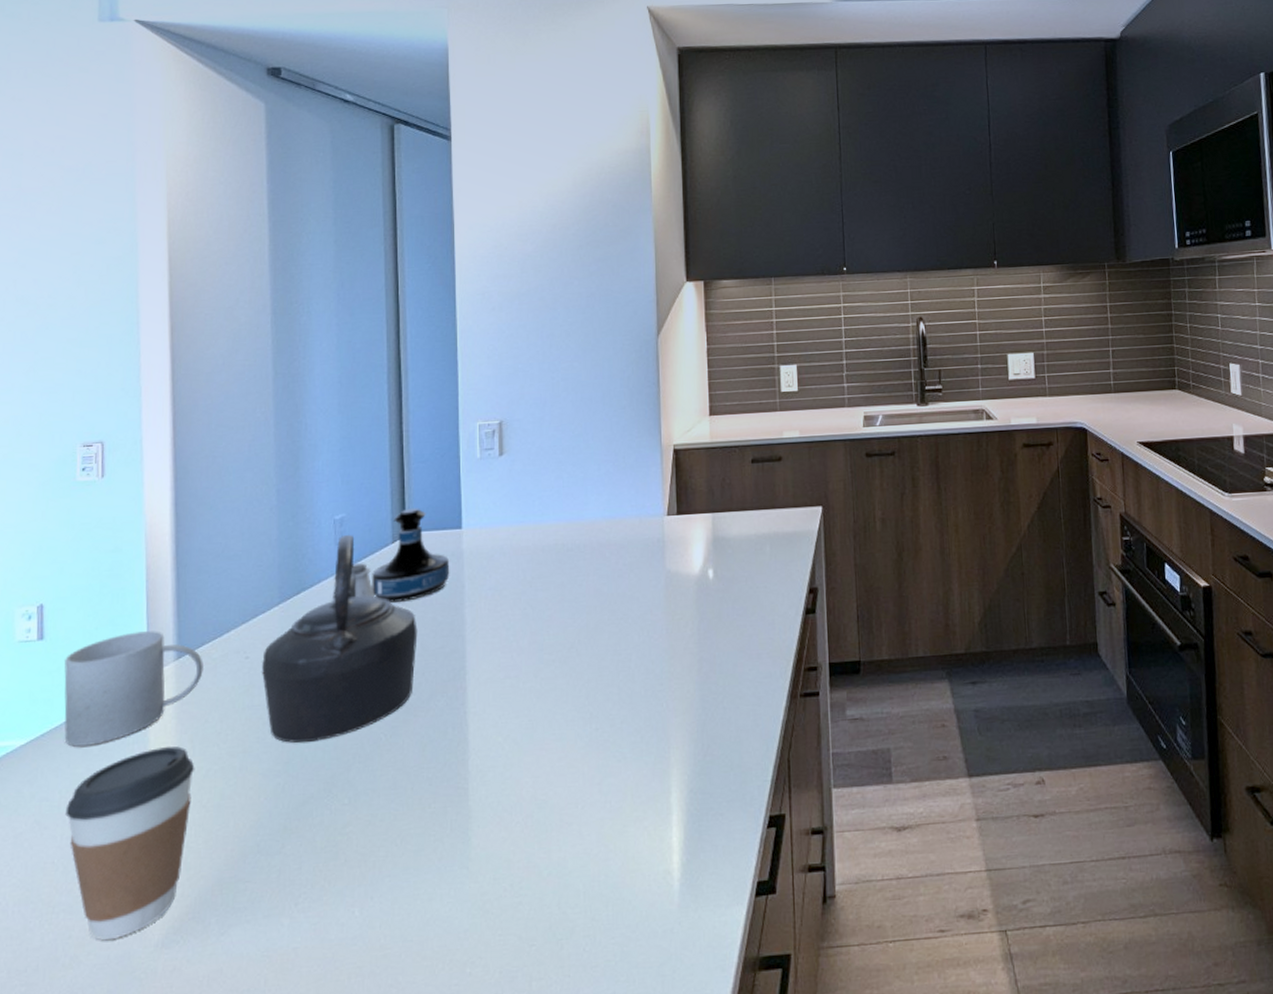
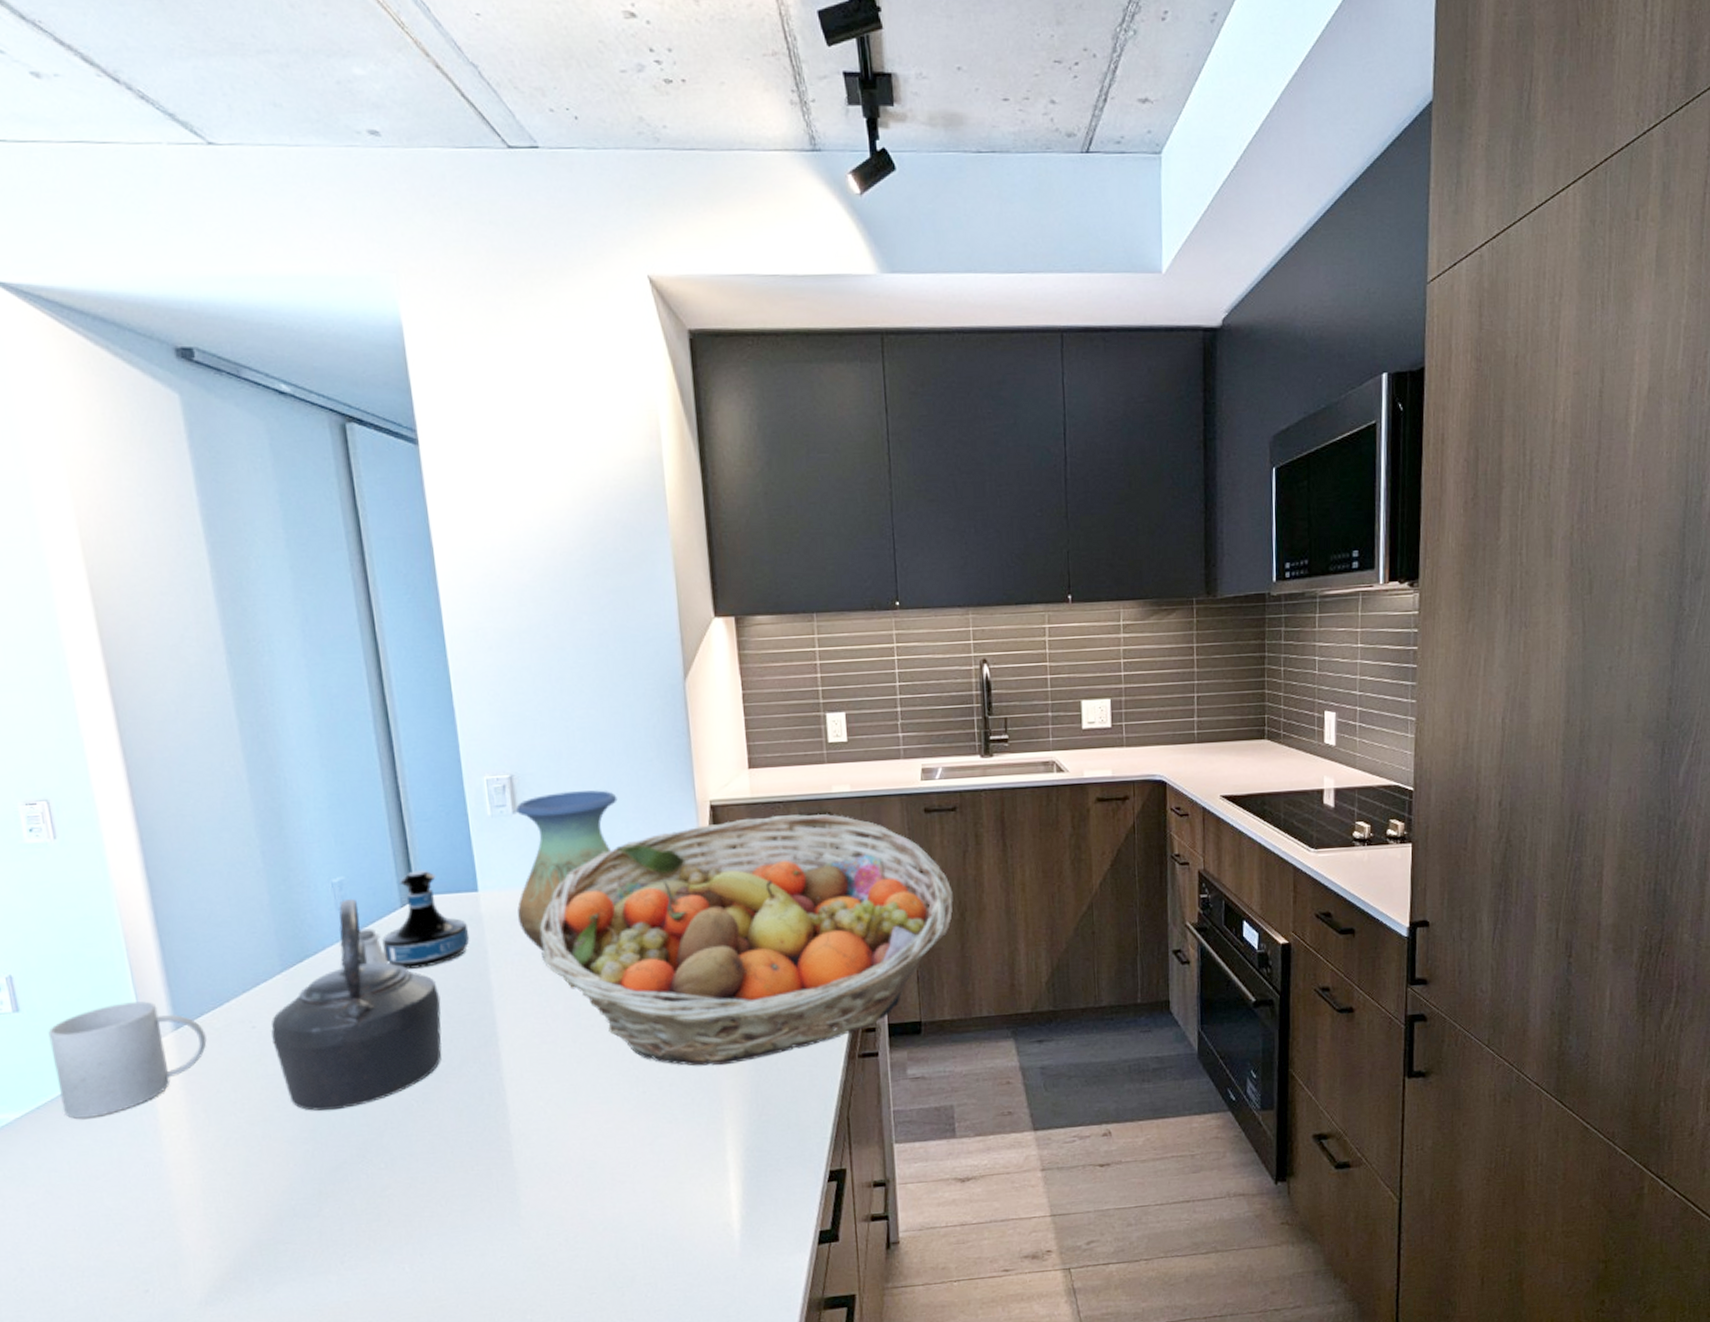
coffee cup: present [65,746,195,941] -> none [78,1116,215,1300]
vase: none [494,435,592,586] -> present [516,790,618,951]
fruit basket: none [513,457,892,704] -> present [540,813,953,1066]

